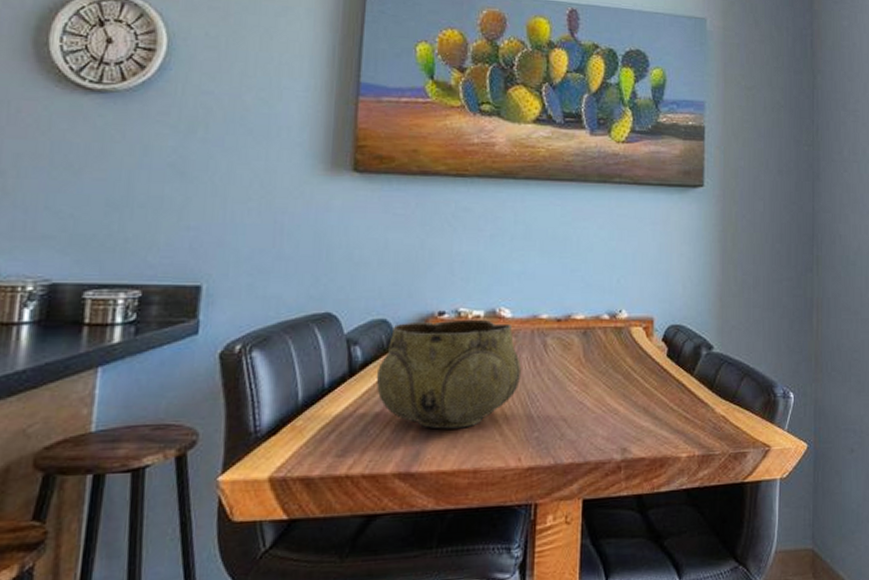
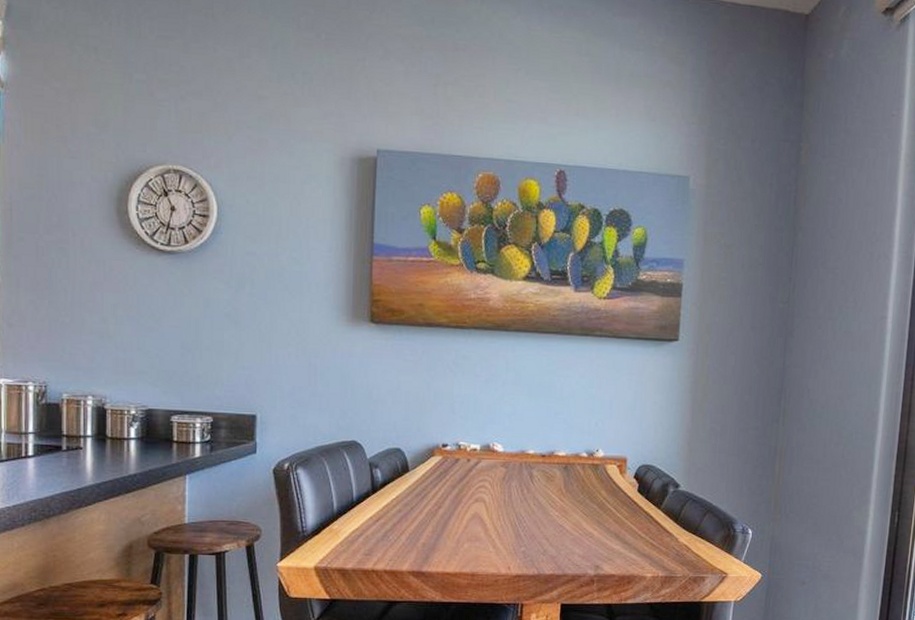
decorative bowl: present [376,319,522,429] -> none [393,451,512,540]

